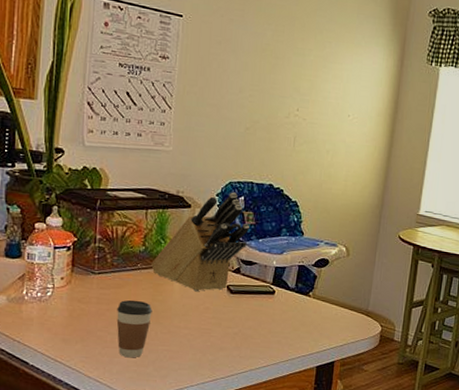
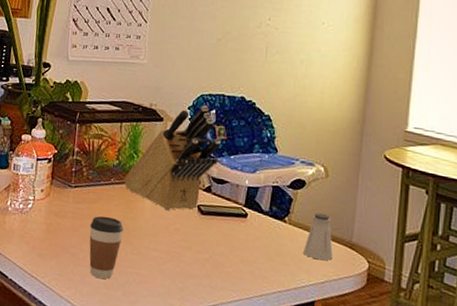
saltshaker: none [326,287,352,327] -> present [304,212,334,261]

